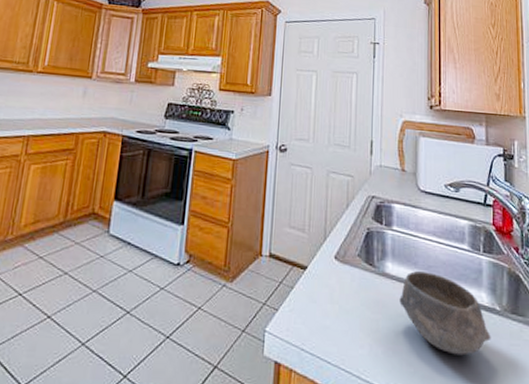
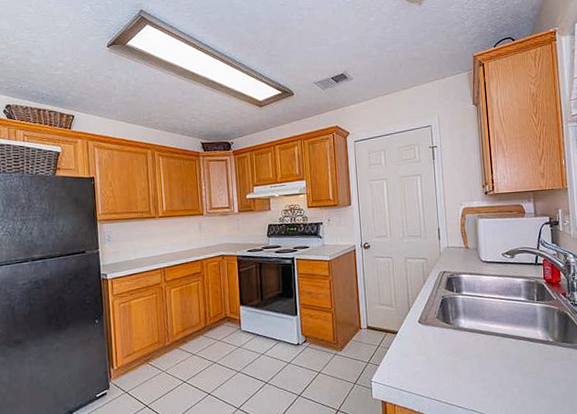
bowl: present [399,270,491,356] -> none [472,321,547,378]

